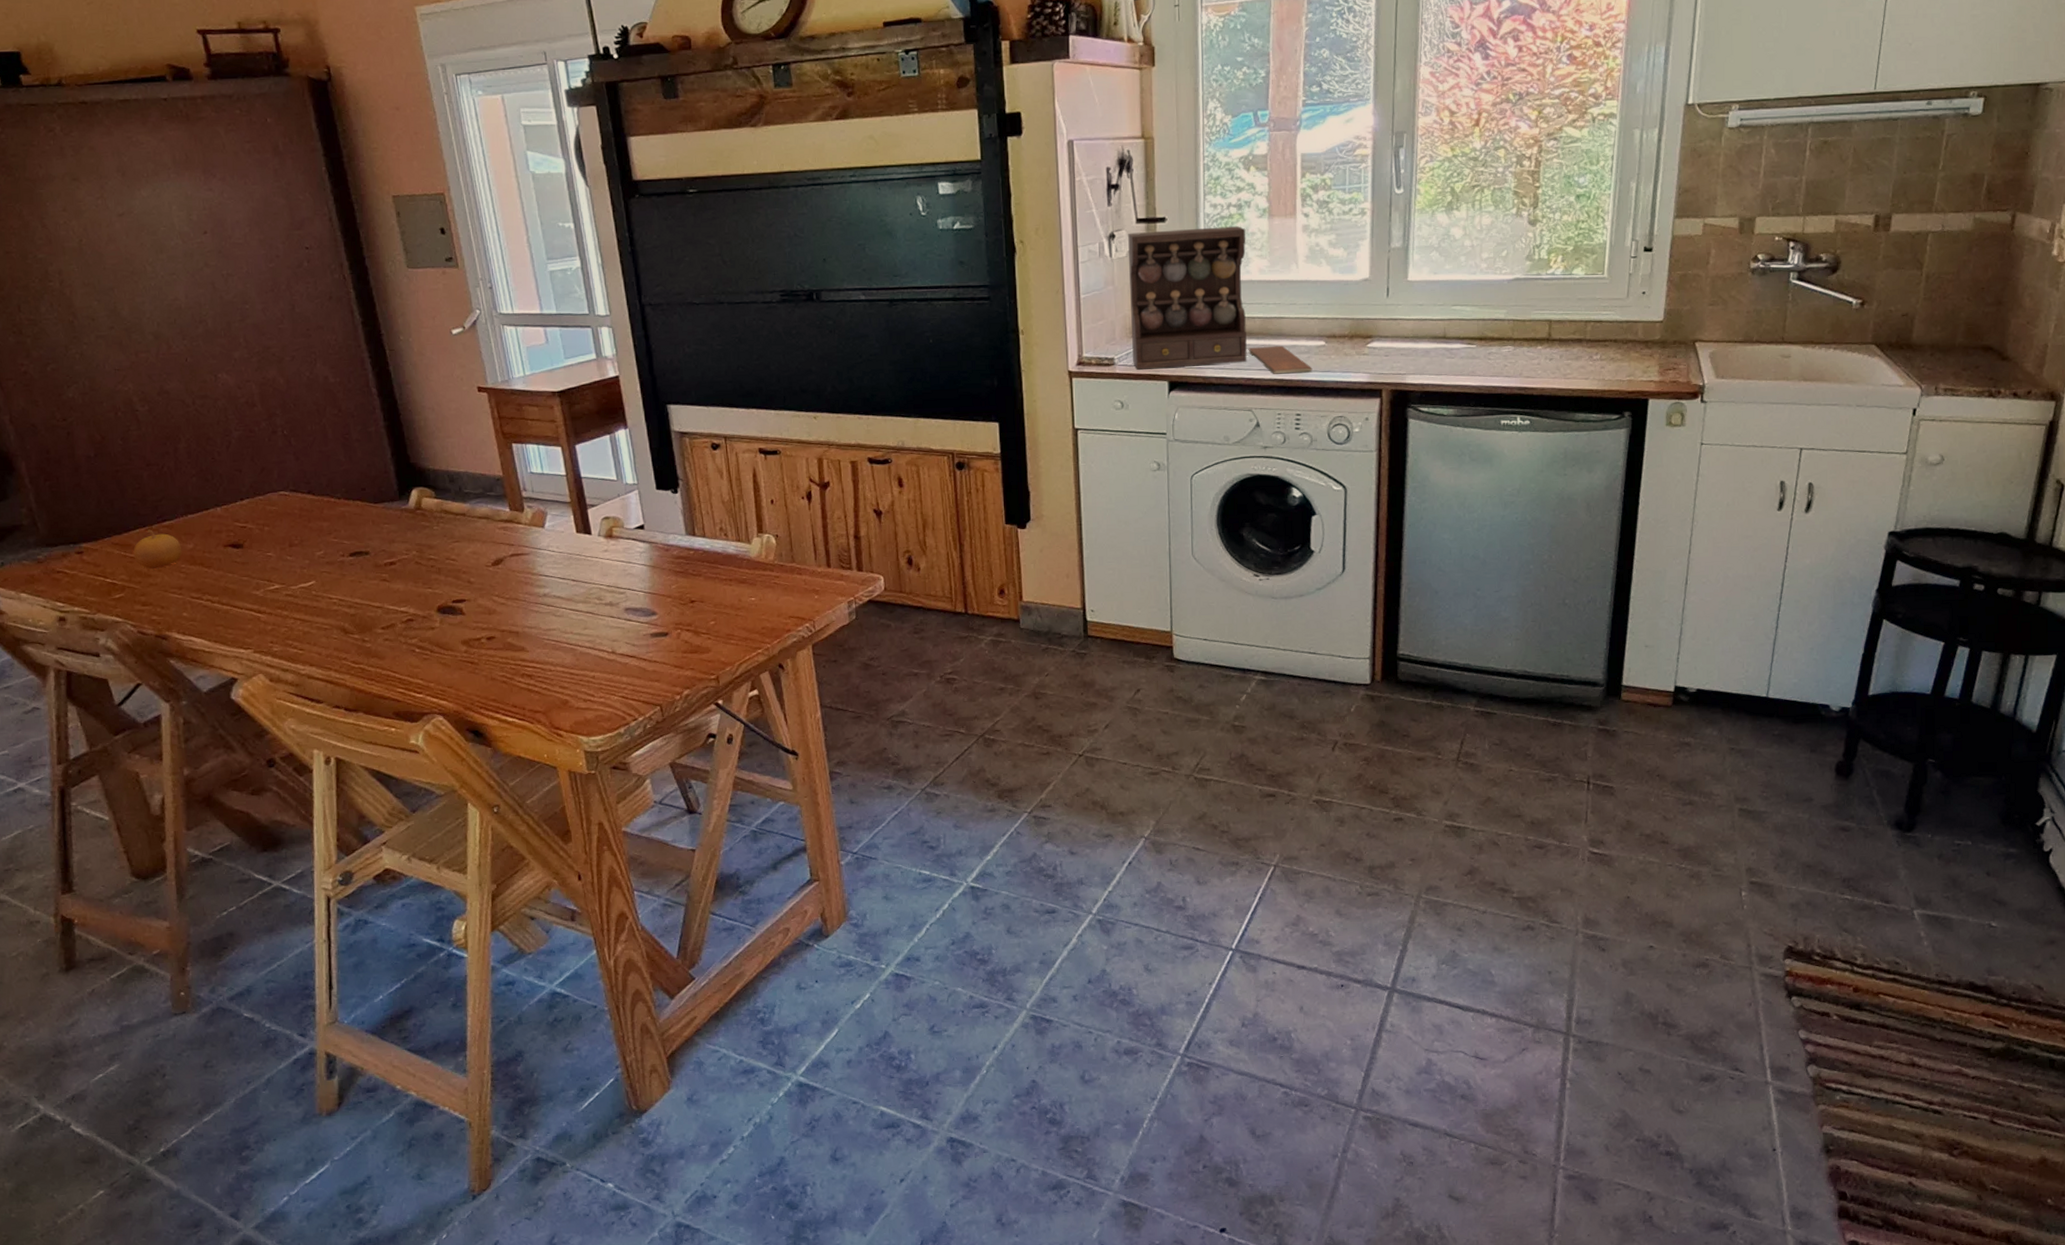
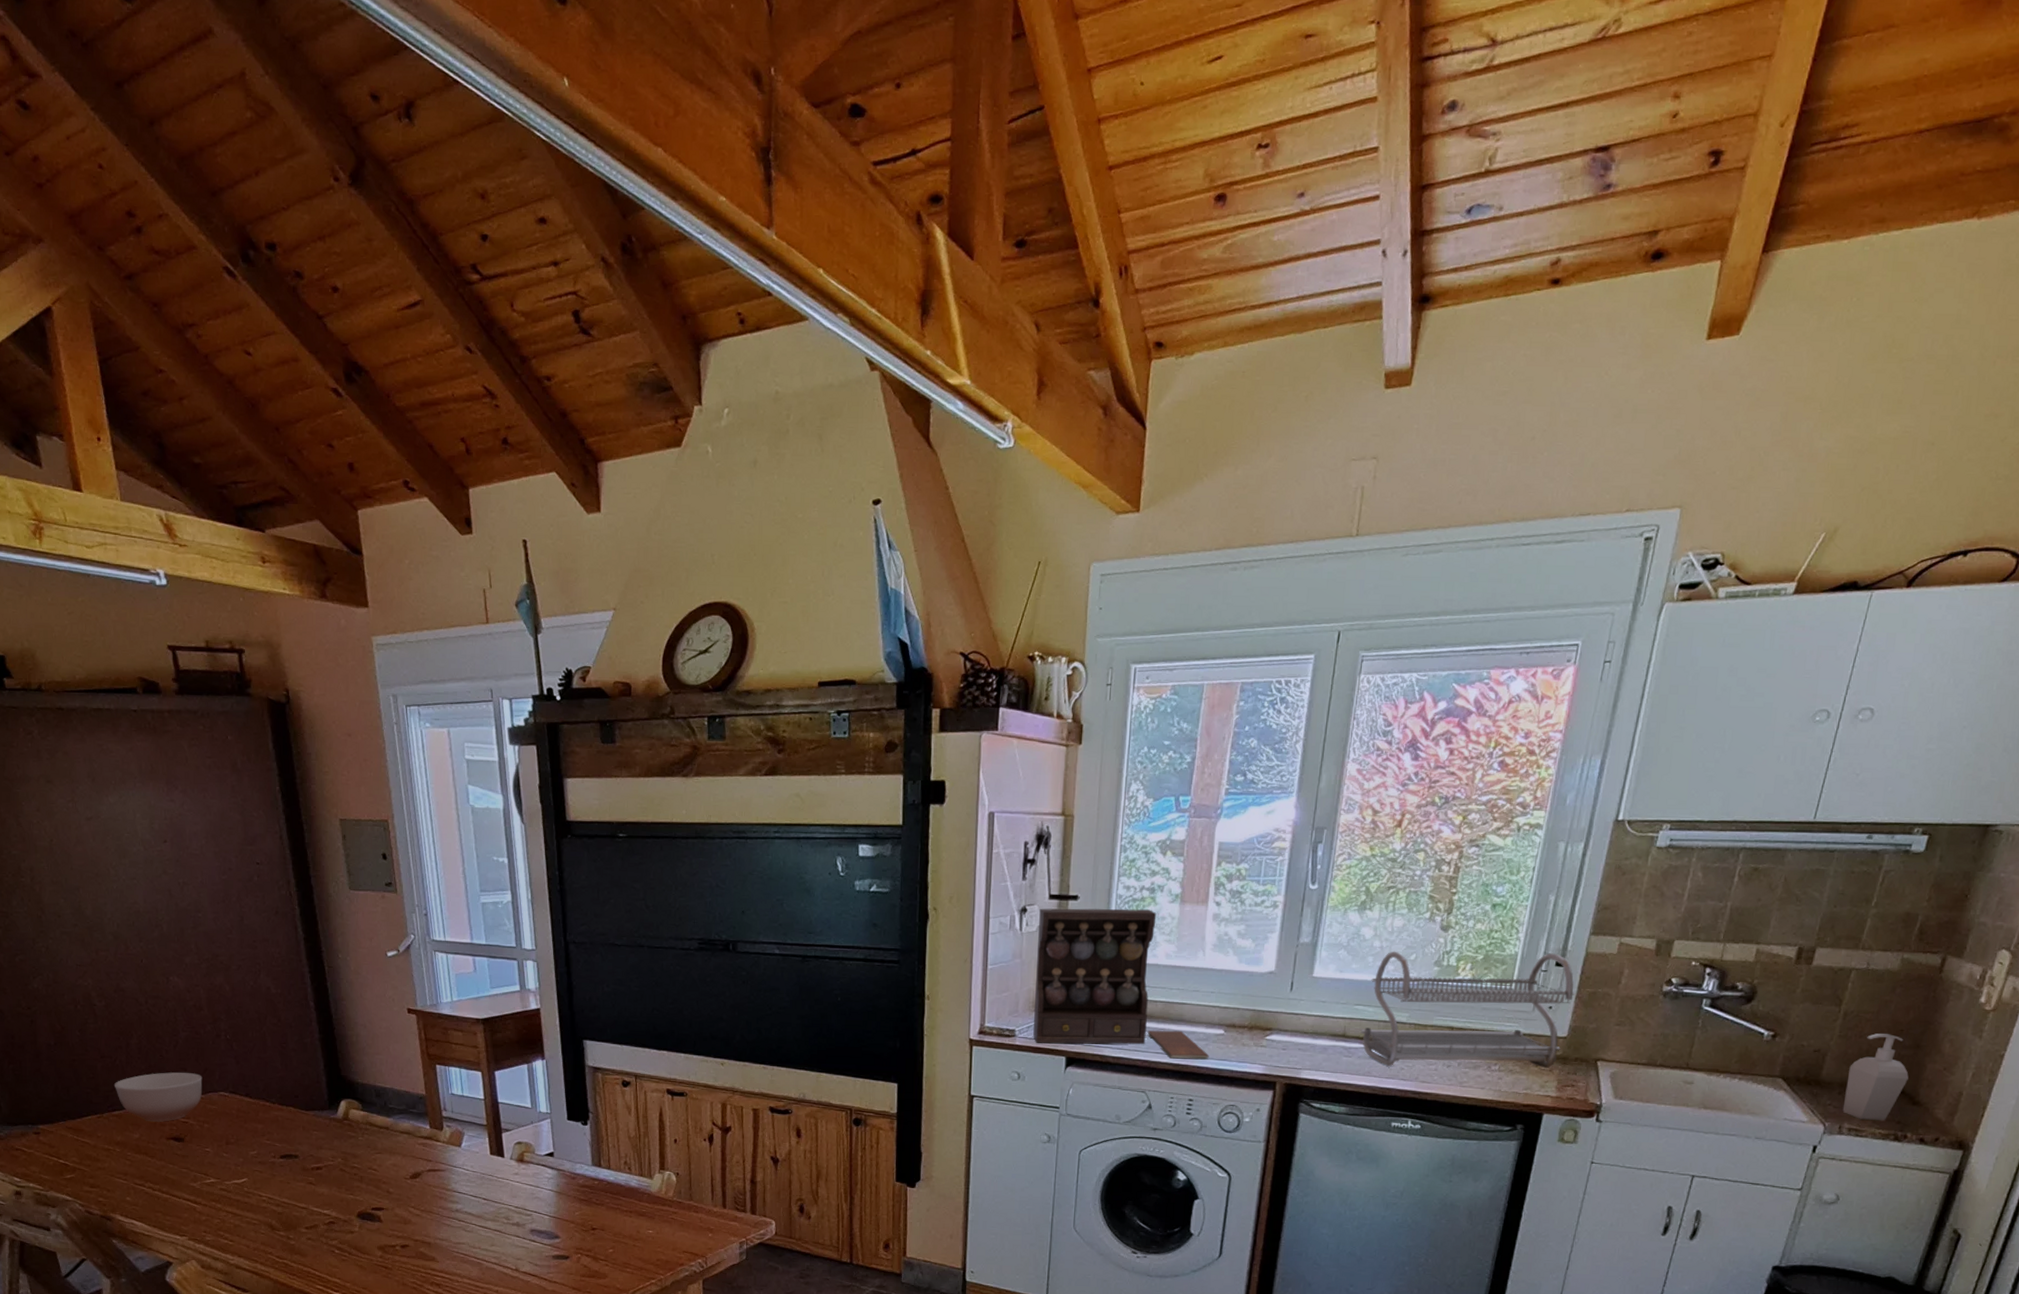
fruit: present [133,529,183,570] -> none [85,1117,129,1155]
bowl: none [162,473,261,529] -> present [114,1072,203,1122]
dish rack: none [1460,239,1667,364] -> present [1360,951,1576,1069]
soap bottle: none [1936,293,1995,379] -> present [1842,1033,1909,1121]

